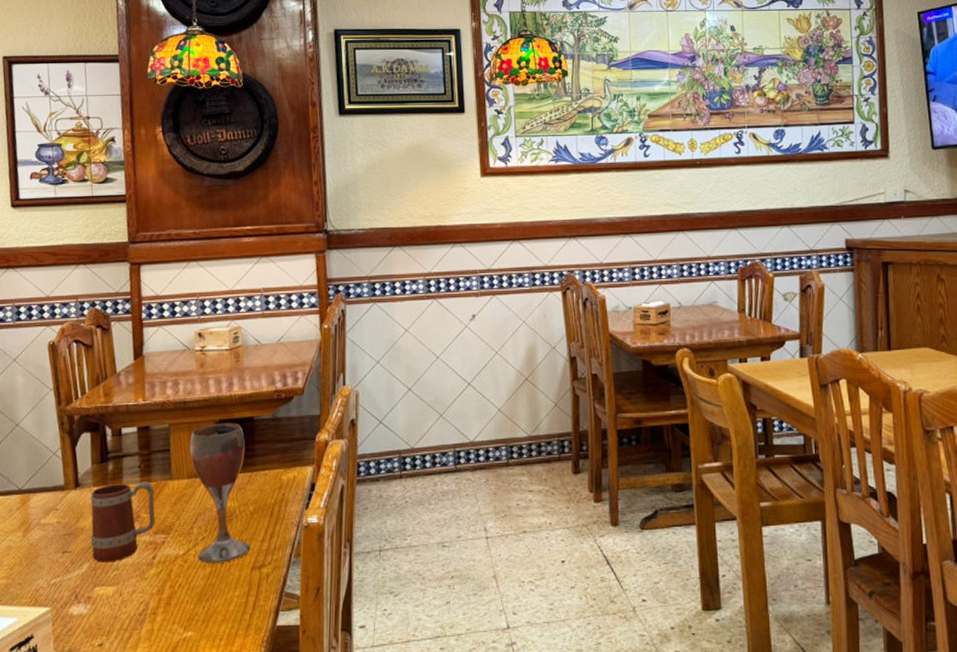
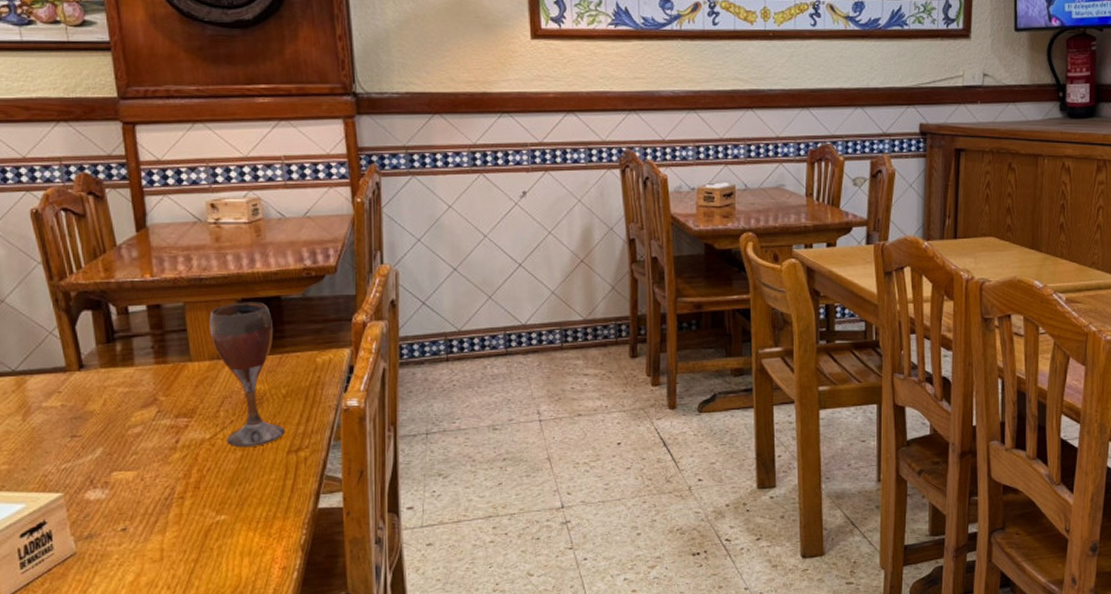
beer mug: present [90,481,156,562] -> none [98,363,176,447]

